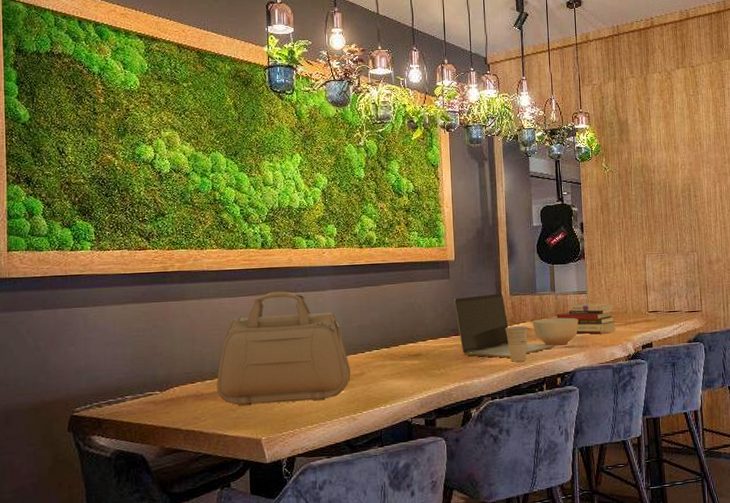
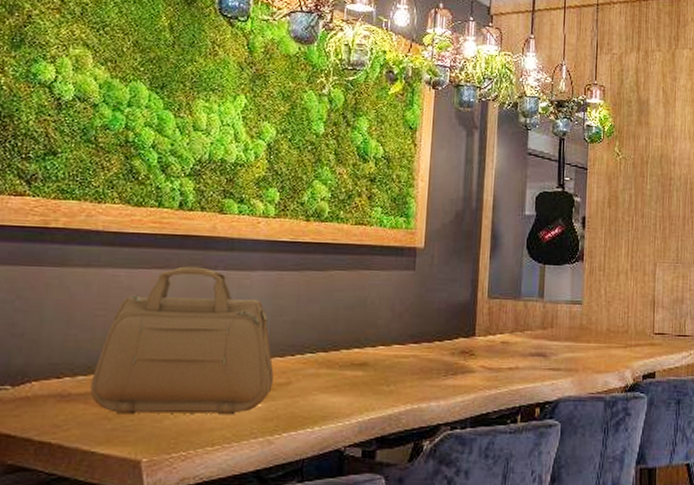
laptop: present [454,293,555,358] -> none [417,294,537,377]
cup: present [504,326,529,362] -> none [476,337,507,383]
bowl: present [532,317,579,346] -> none [511,331,569,367]
books: present [556,303,617,335] -> none [542,316,614,357]

